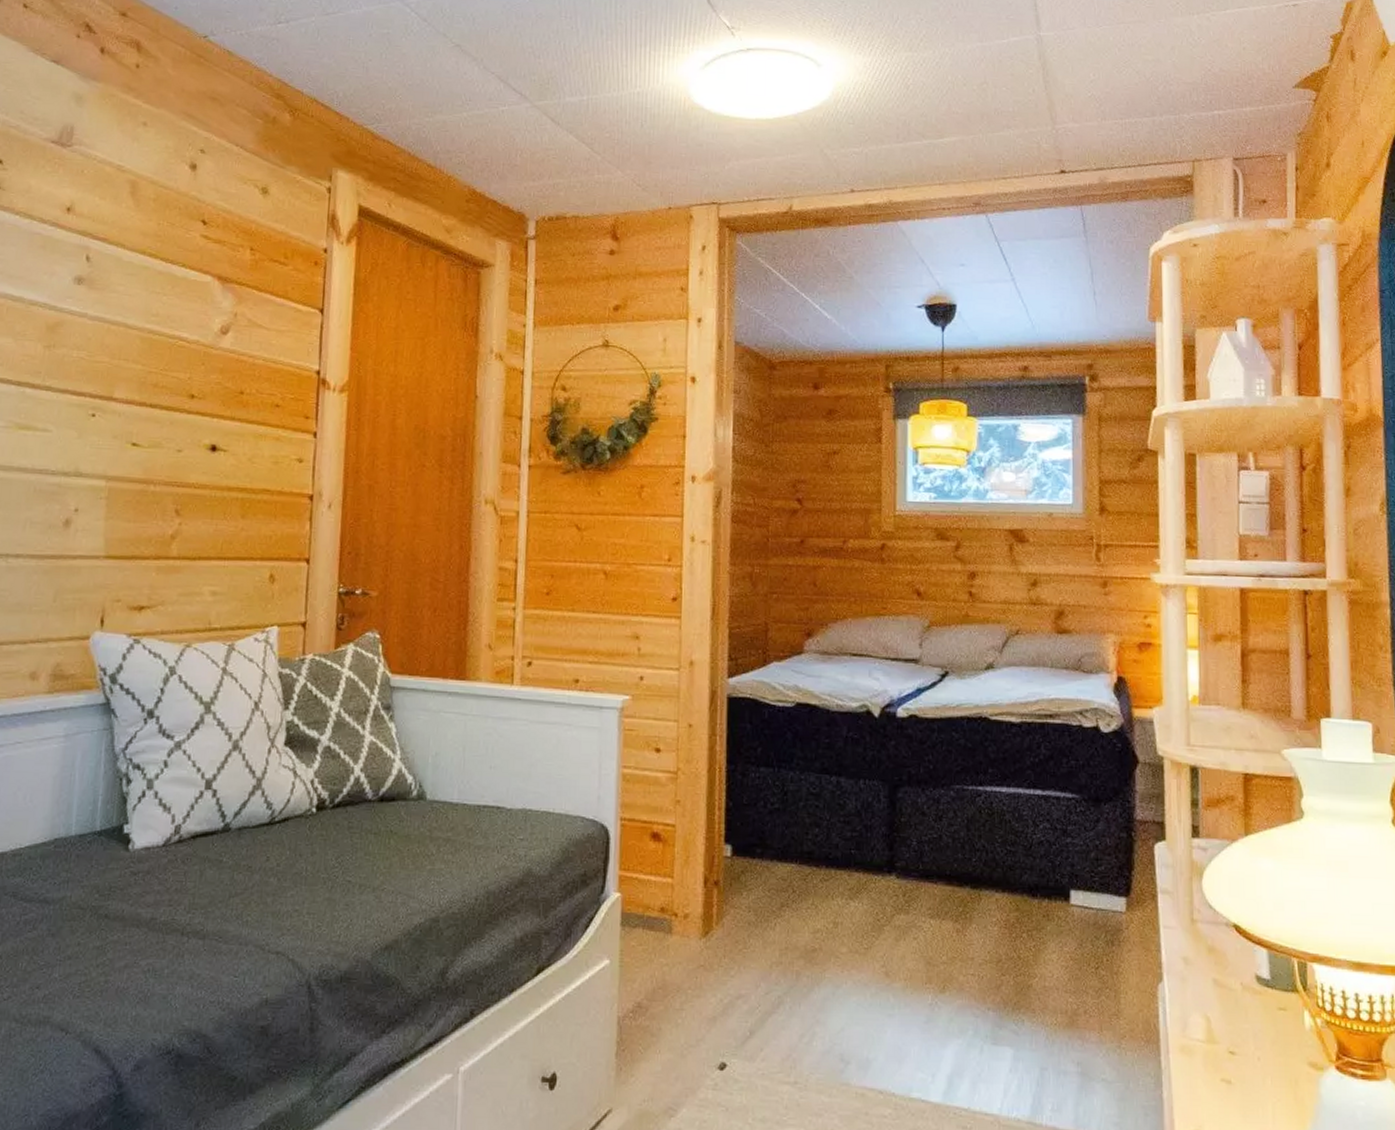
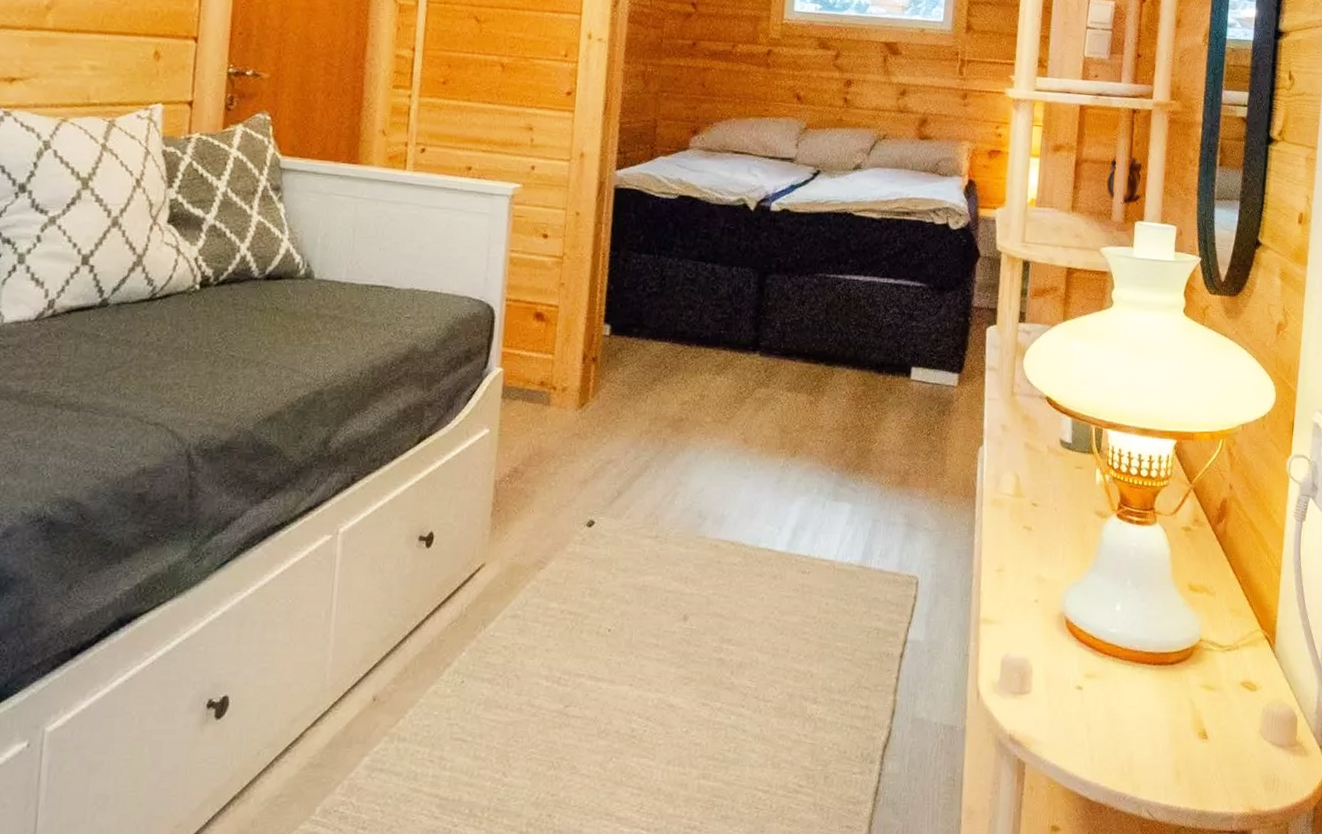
alarm clock: none [1281,643,1326,701] -> present [1106,155,1143,206]

